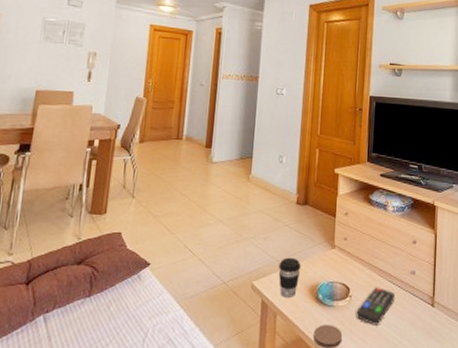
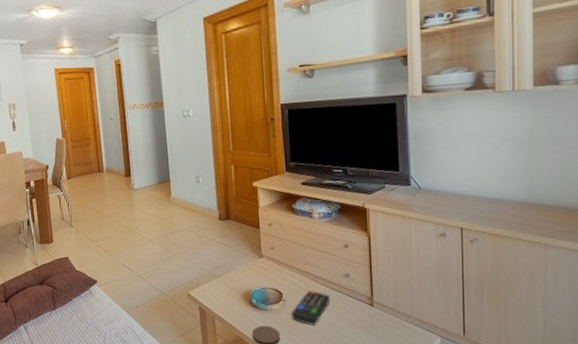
coffee cup: present [278,257,301,298] -> none [210,268,232,304]

